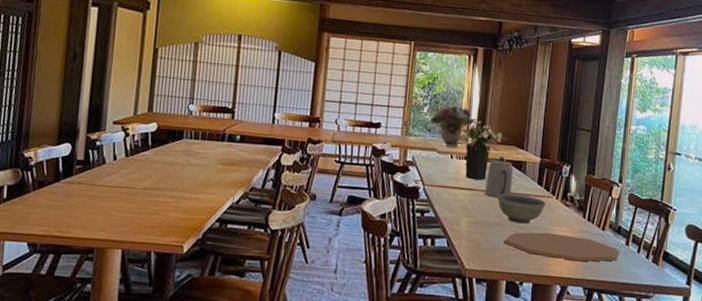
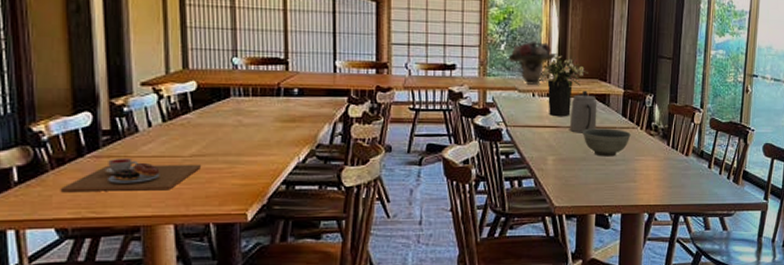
place setting: none [36,185,152,218] -> present [60,157,202,191]
placemat: present [503,232,619,262] -> none [590,163,702,188]

